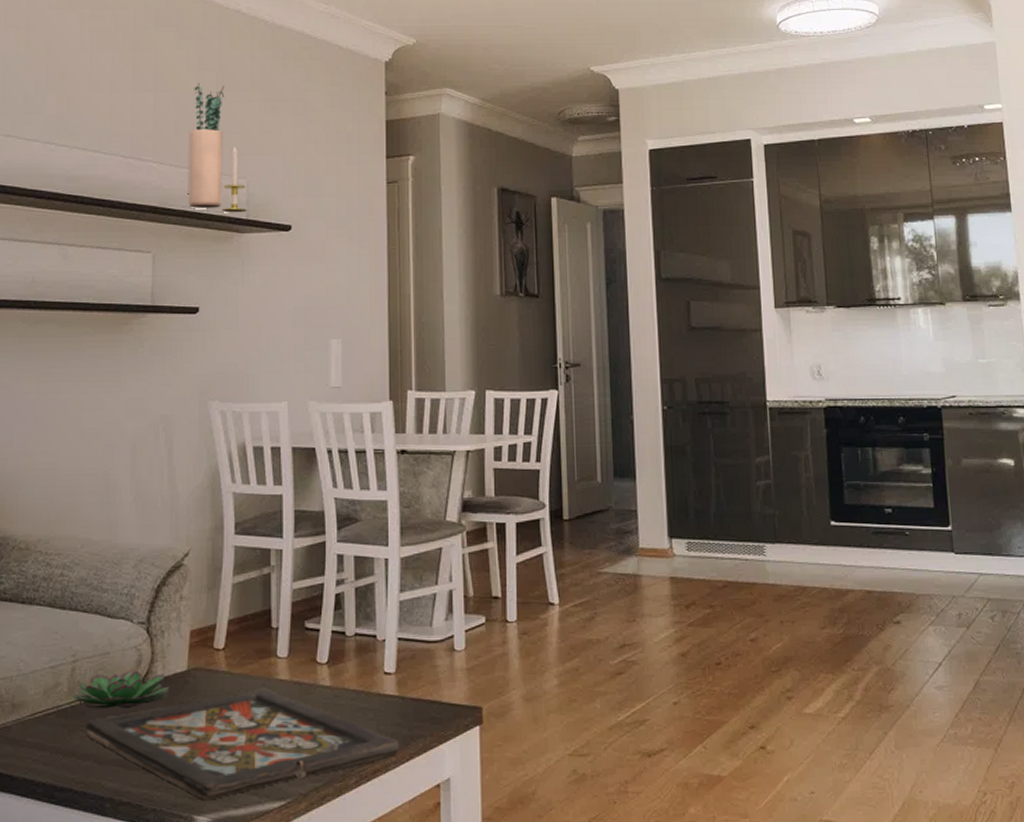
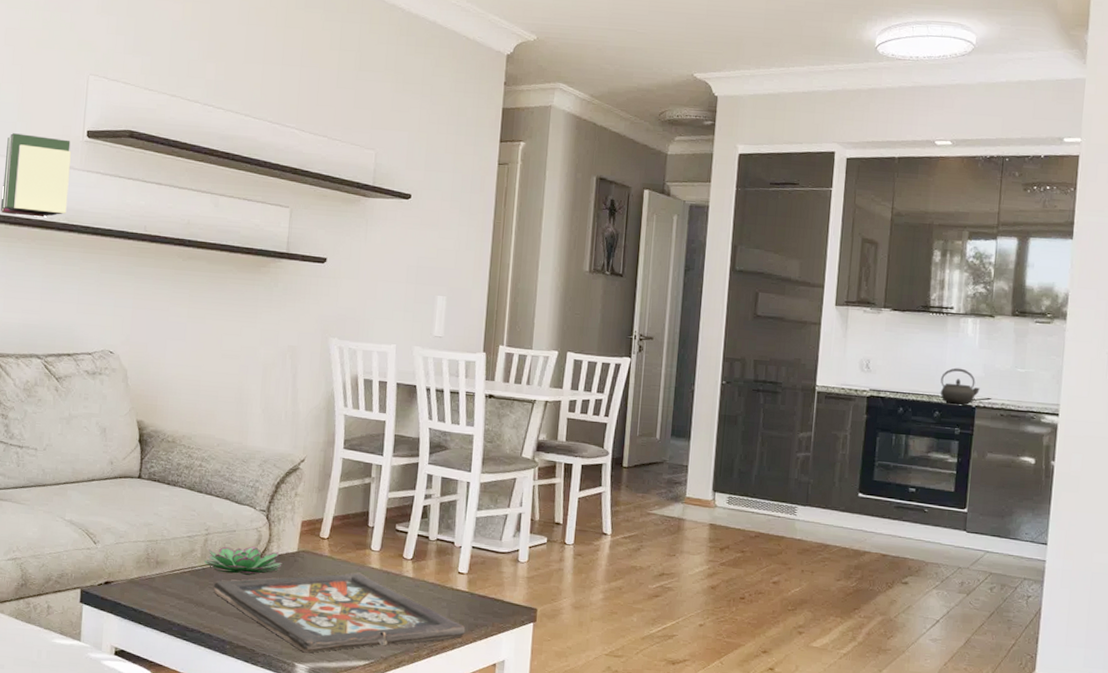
vase: present [189,83,225,209] -> none [324,61,363,174]
candle: present [221,145,247,213] -> none [351,119,374,180]
kettle: none [899,365,943,406] -> present [940,367,980,405]

